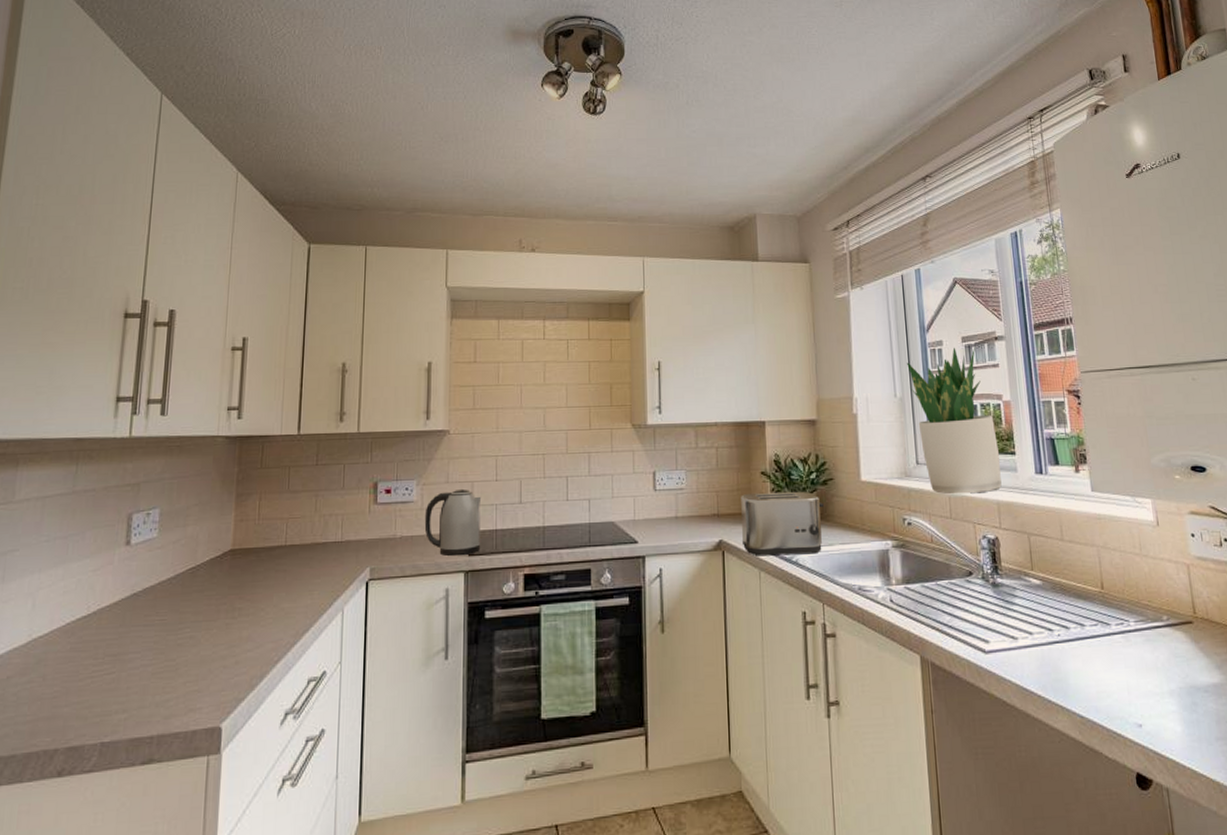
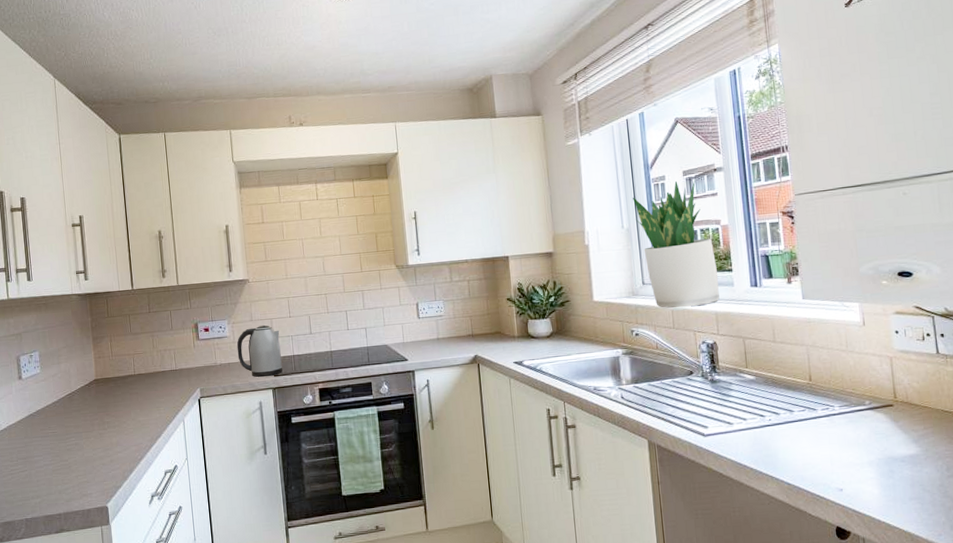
toaster: present [741,491,824,556] -> none [491,312,562,367]

